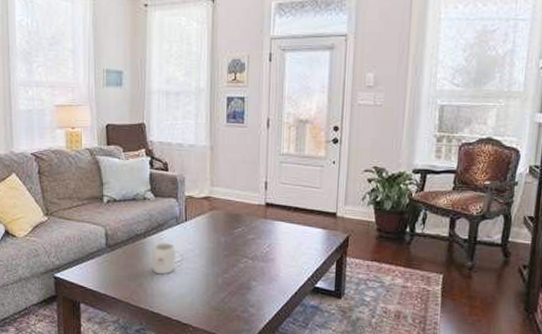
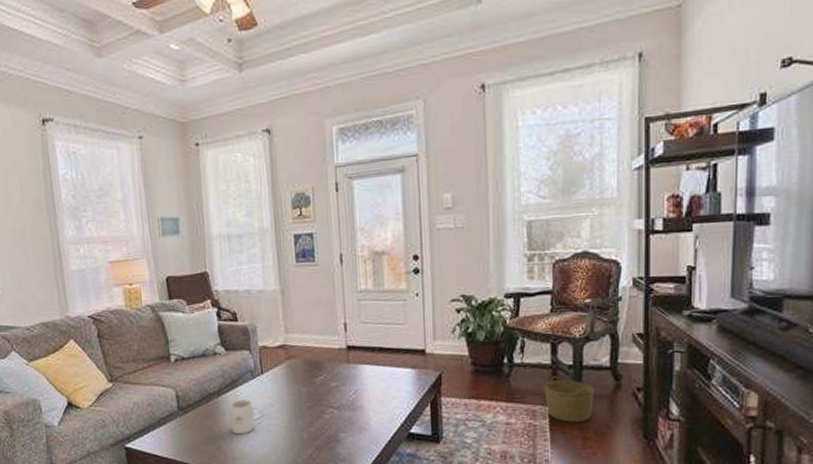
basket: none [440,247,485,292] -> present [545,375,594,423]

